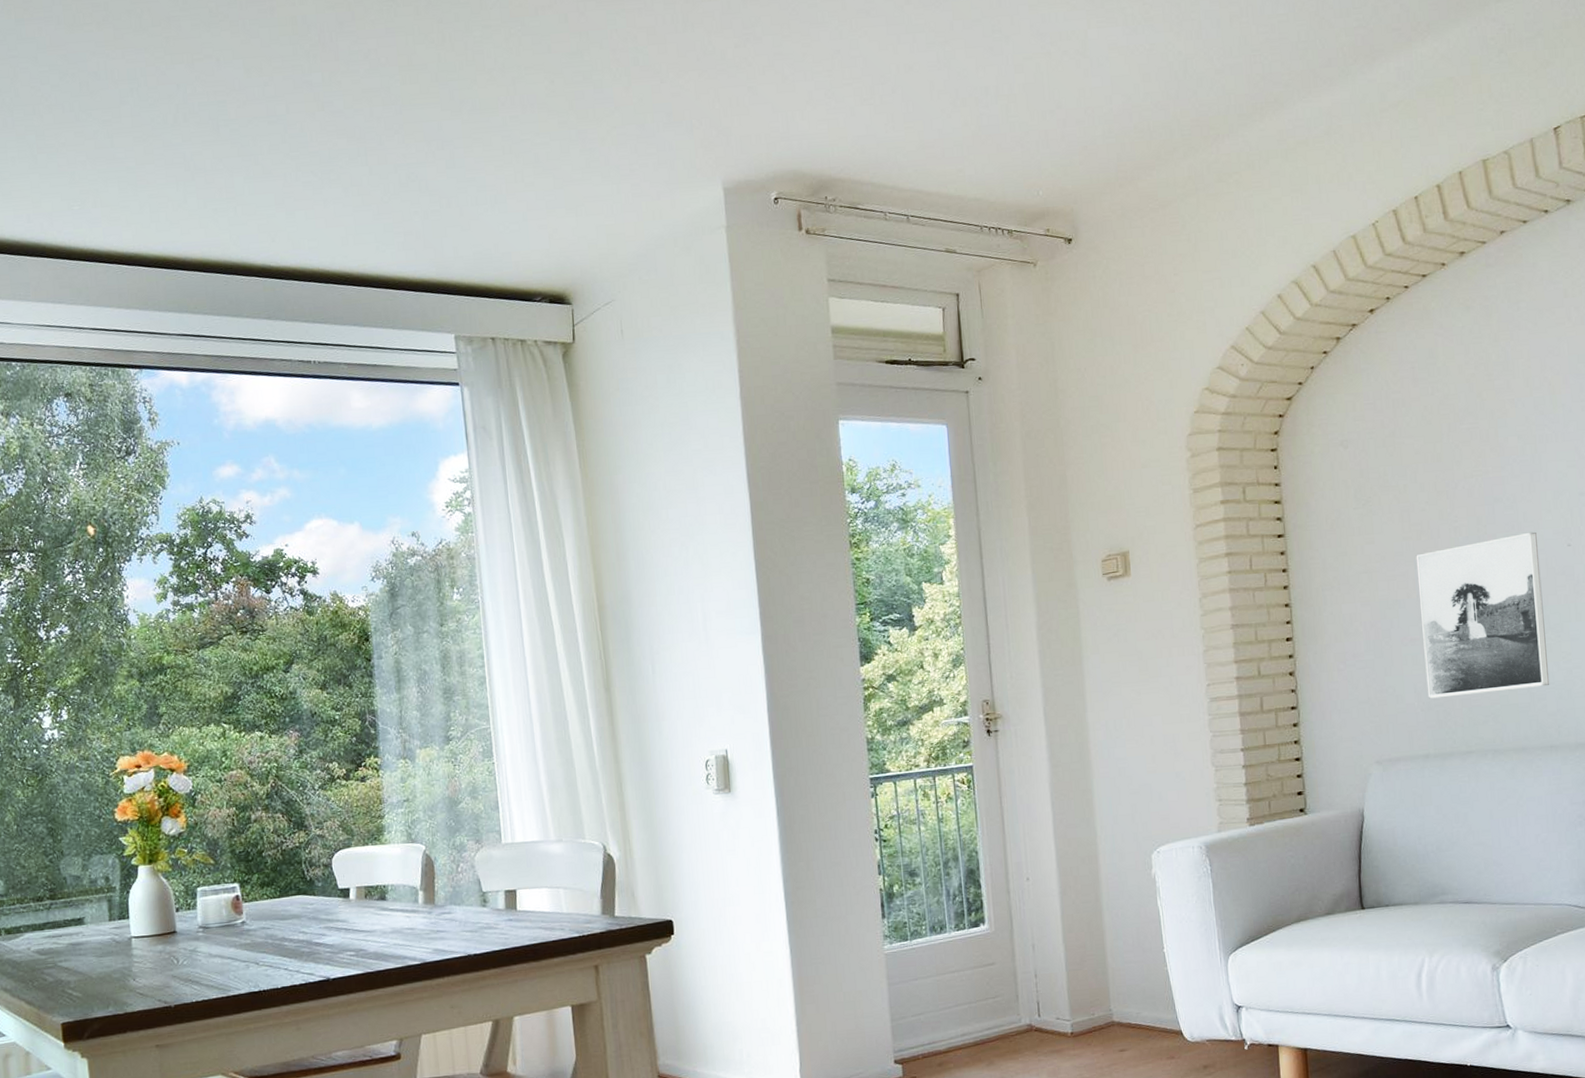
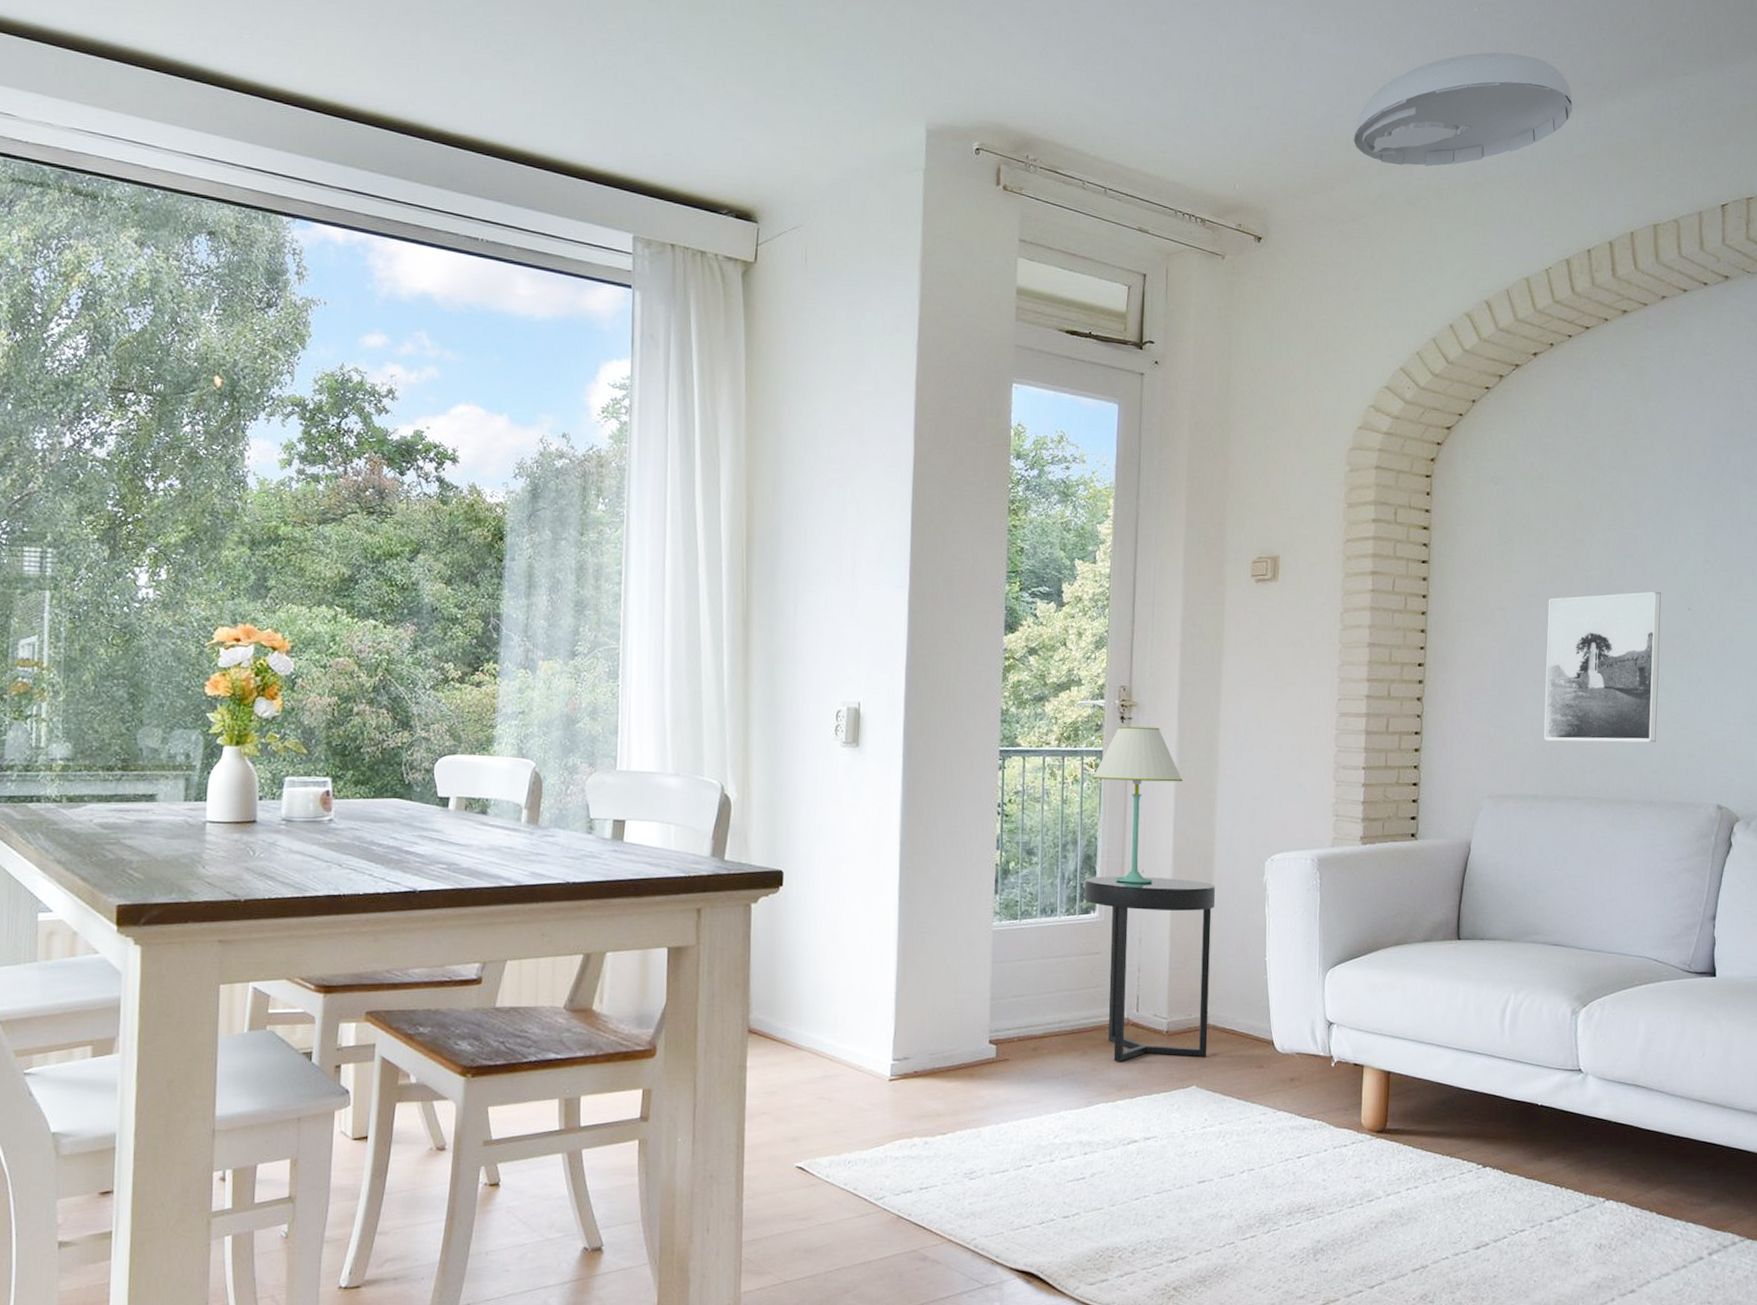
table lamp: none [965,736,1057,893] -> present [1092,726,1182,883]
side table: none [970,881,1115,1068] -> present [1084,876,1216,1062]
ceiling light: none [1154,11,1381,145] -> present [1354,52,1573,167]

